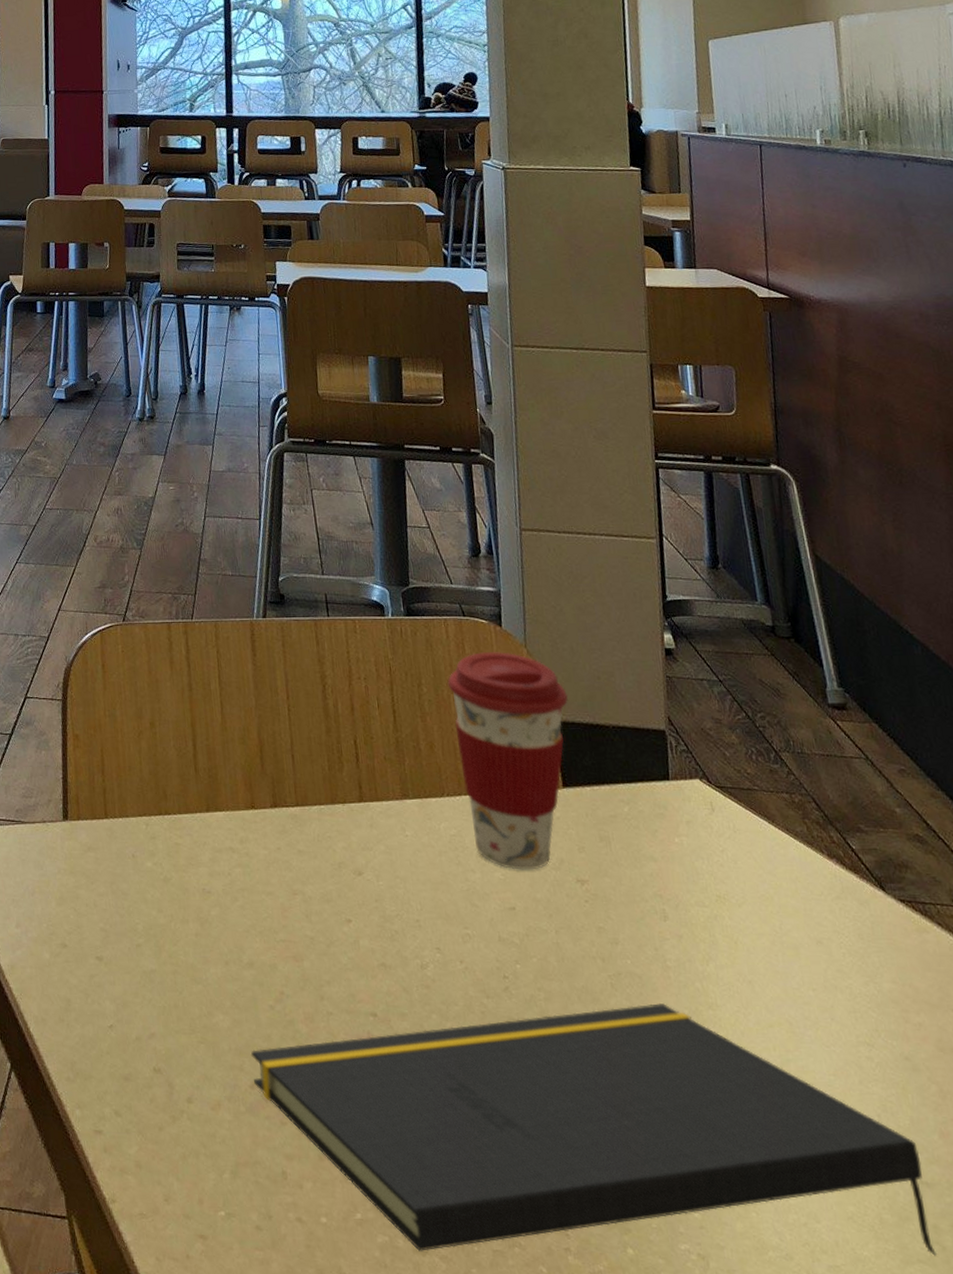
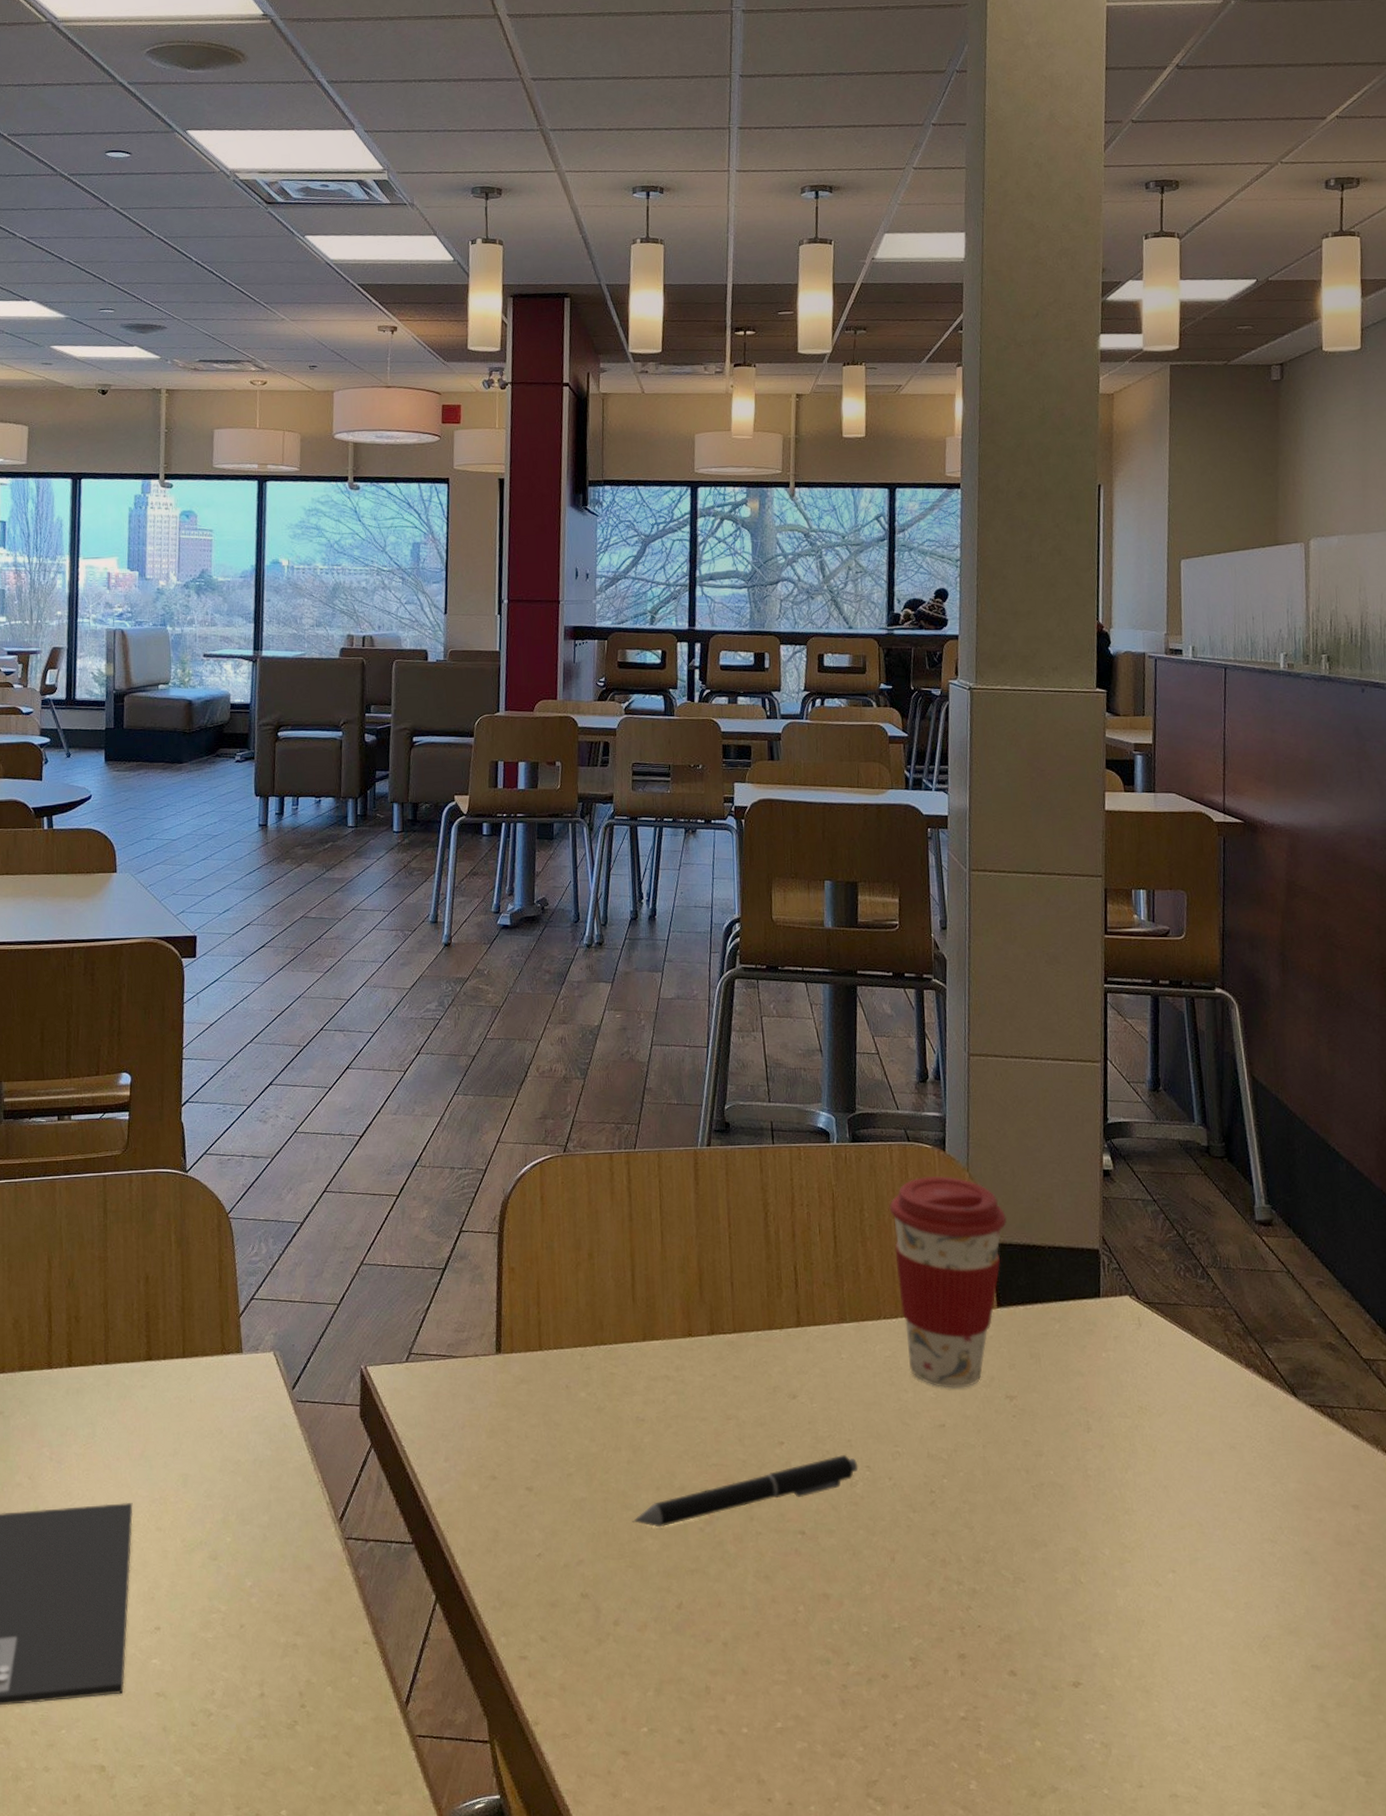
pen: none [202,935,429,1003] -> present [632,1455,859,1528]
notepad: present [250,1003,937,1256] -> none [678,1511,1321,1755]

